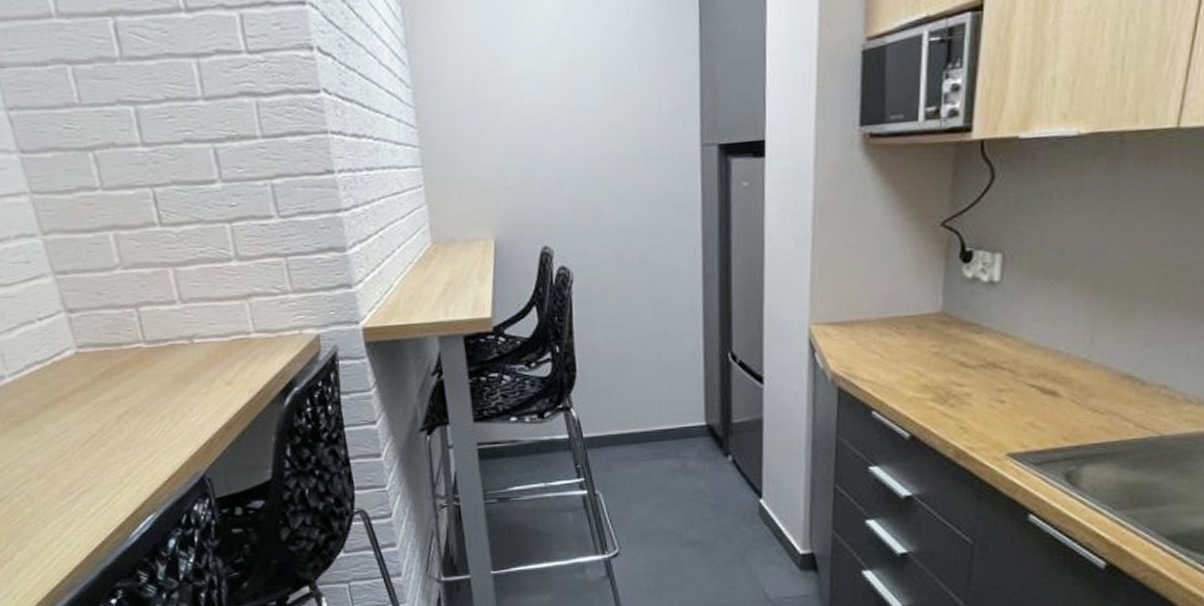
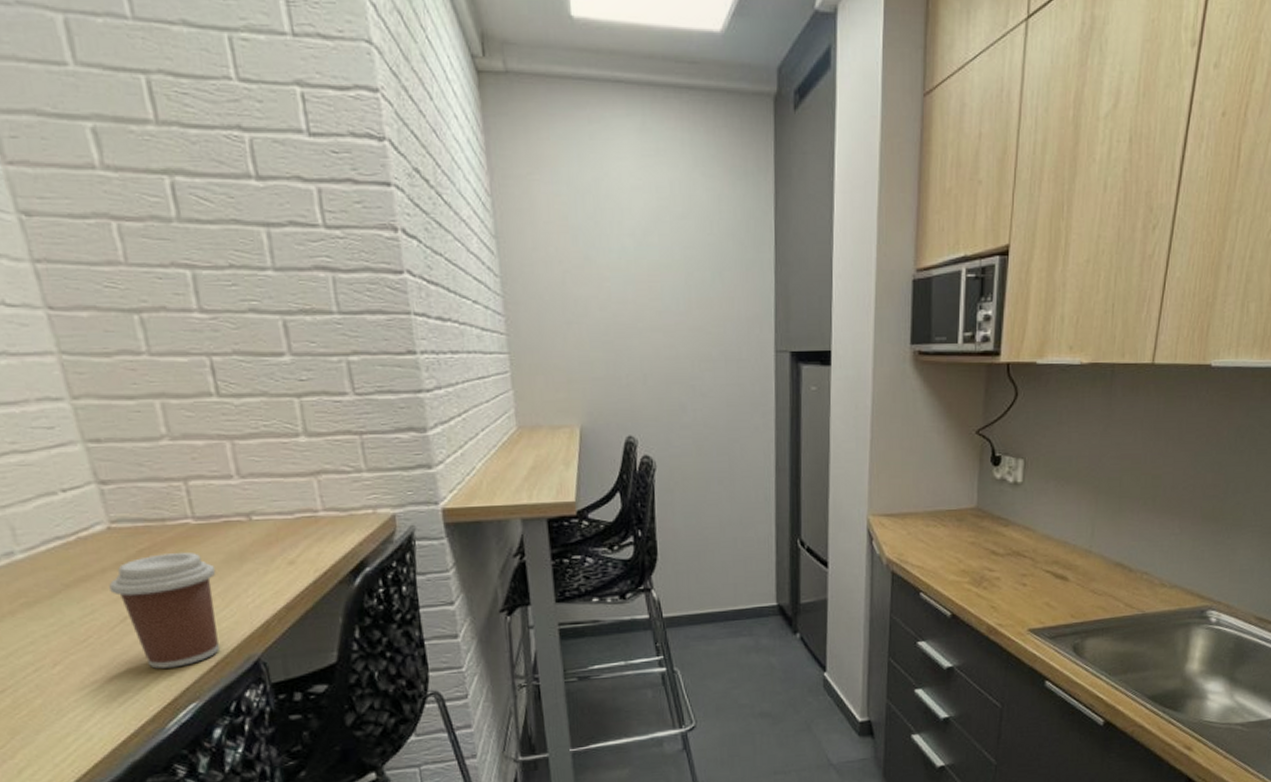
coffee cup: none [79,374,172,482] -> present [109,552,221,669]

